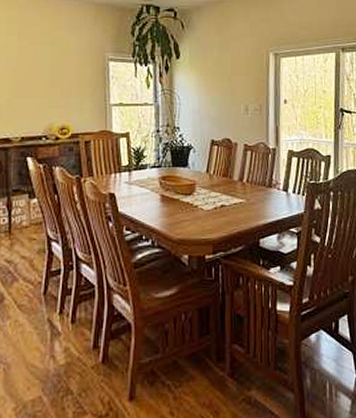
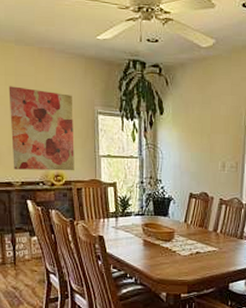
wall art: none [10,35,83,124] -> present [8,86,75,171]

